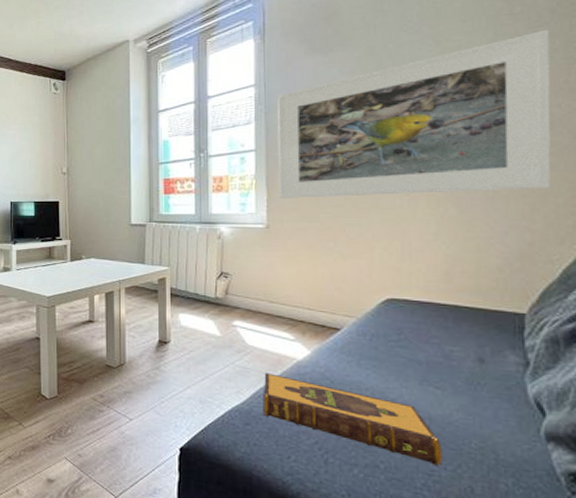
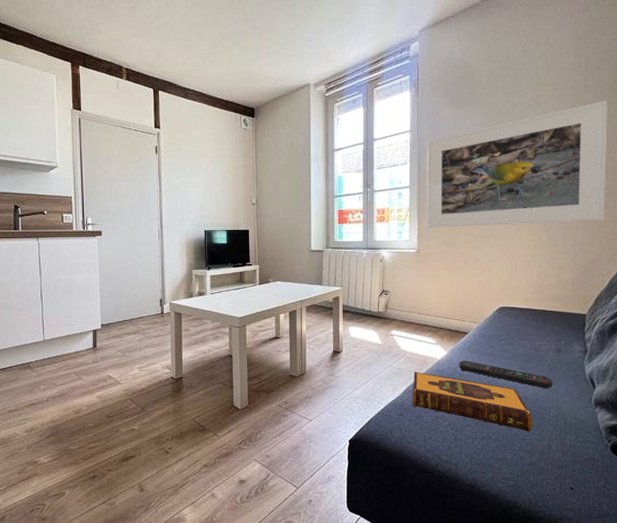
remote control: none [328,364,474,411] -> present [459,361,553,389]

